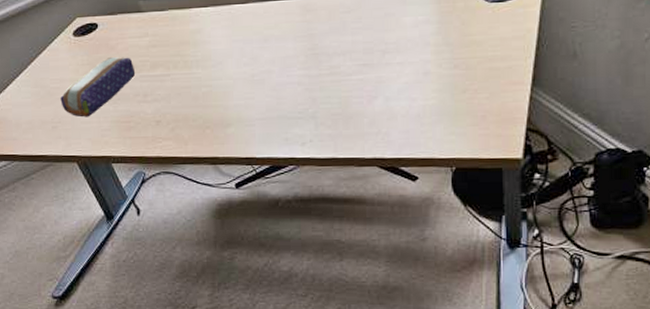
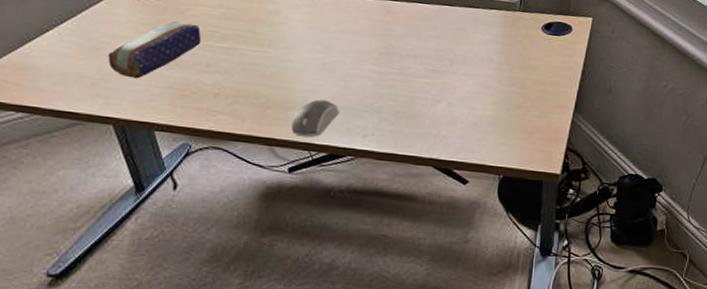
computer mouse: none [231,113,274,152] -> present [290,99,339,137]

